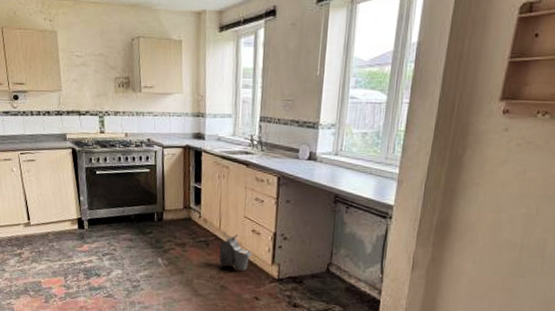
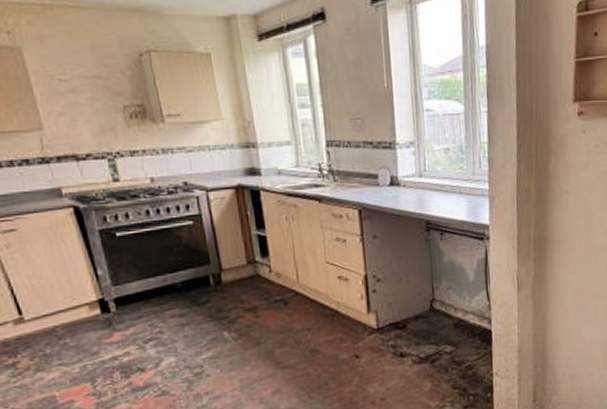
bucket: present [219,231,252,271] -> none [300,284,343,328]

